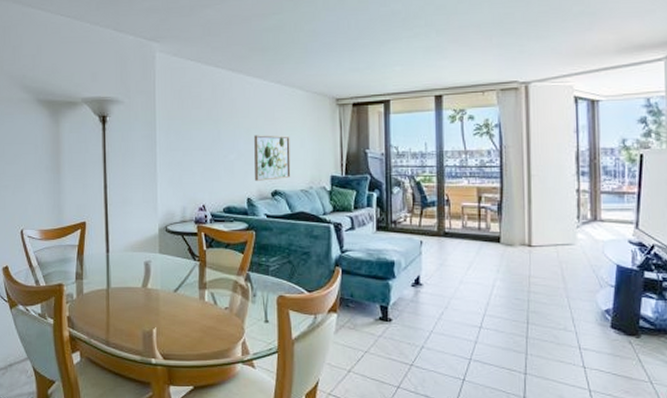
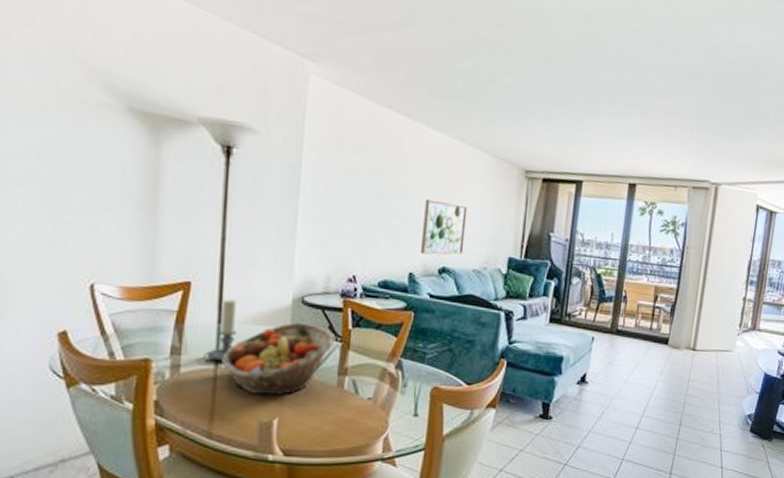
candle holder: none [98,233,121,284] -> present [202,299,238,363]
fruit basket: none [111,247,195,308] -> present [221,322,336,395]

